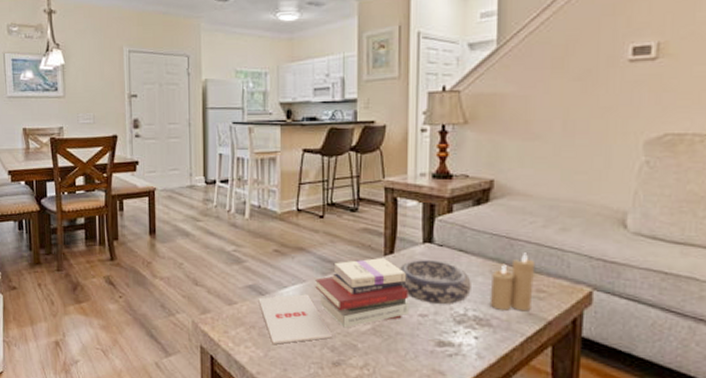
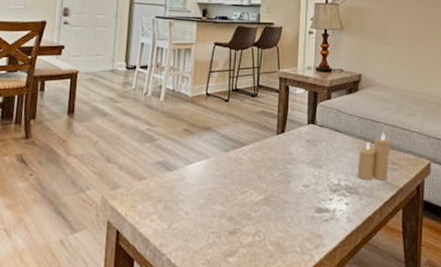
magazine: present [258,294,333,344] -> none [166,169,231,216]
books: present [315,258,410,328] -> none [218,137,296,199]
decorative bowl: present [400,260,471,305] -> none [289,138,344,177]

